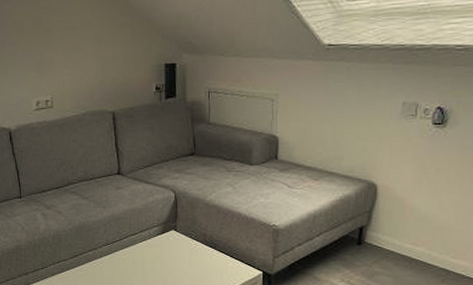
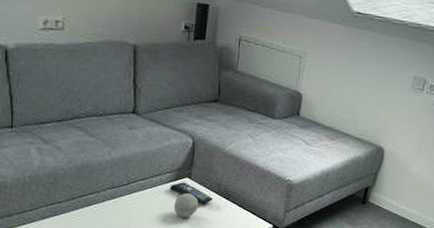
remote control: none [158,235,200,255] -> present [169,182,213,204]
decorative ball: none [163,245,186,269] -> present [173,193,199,219]

